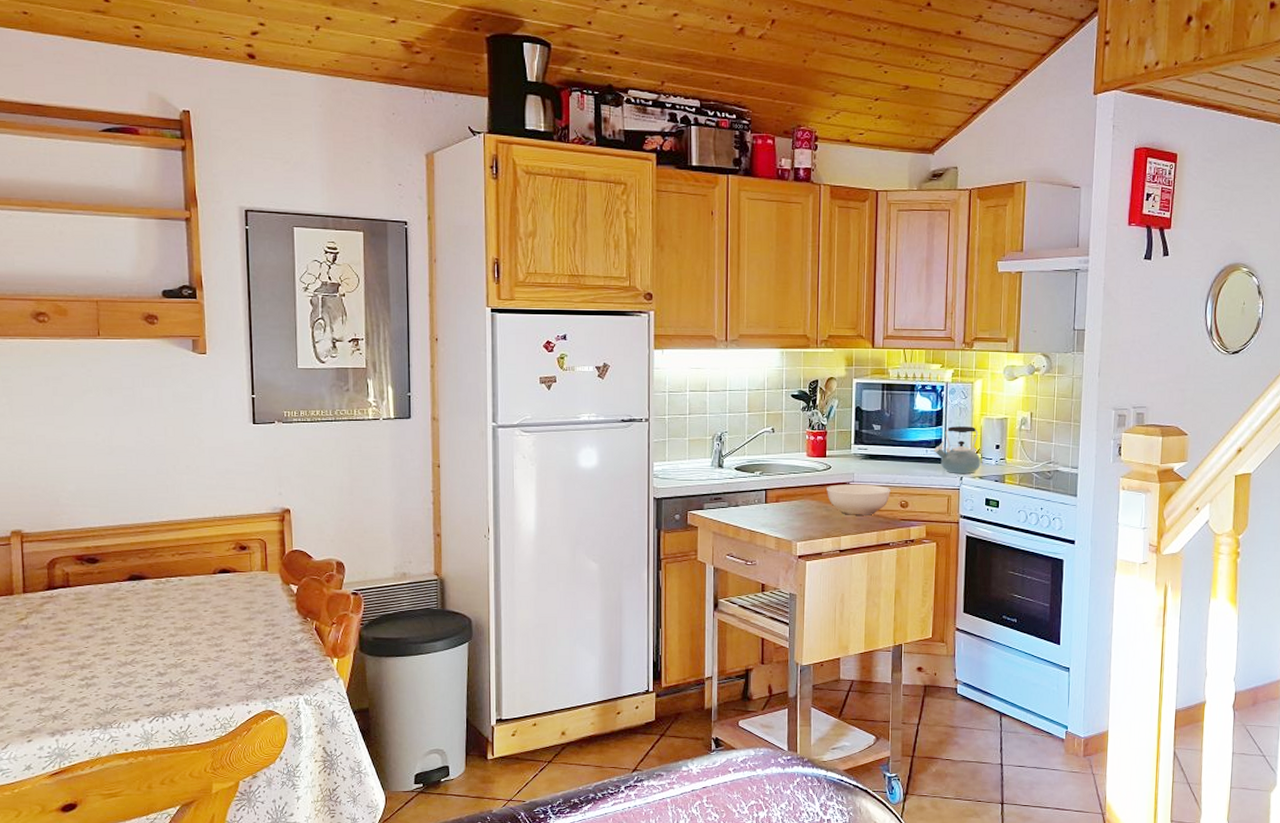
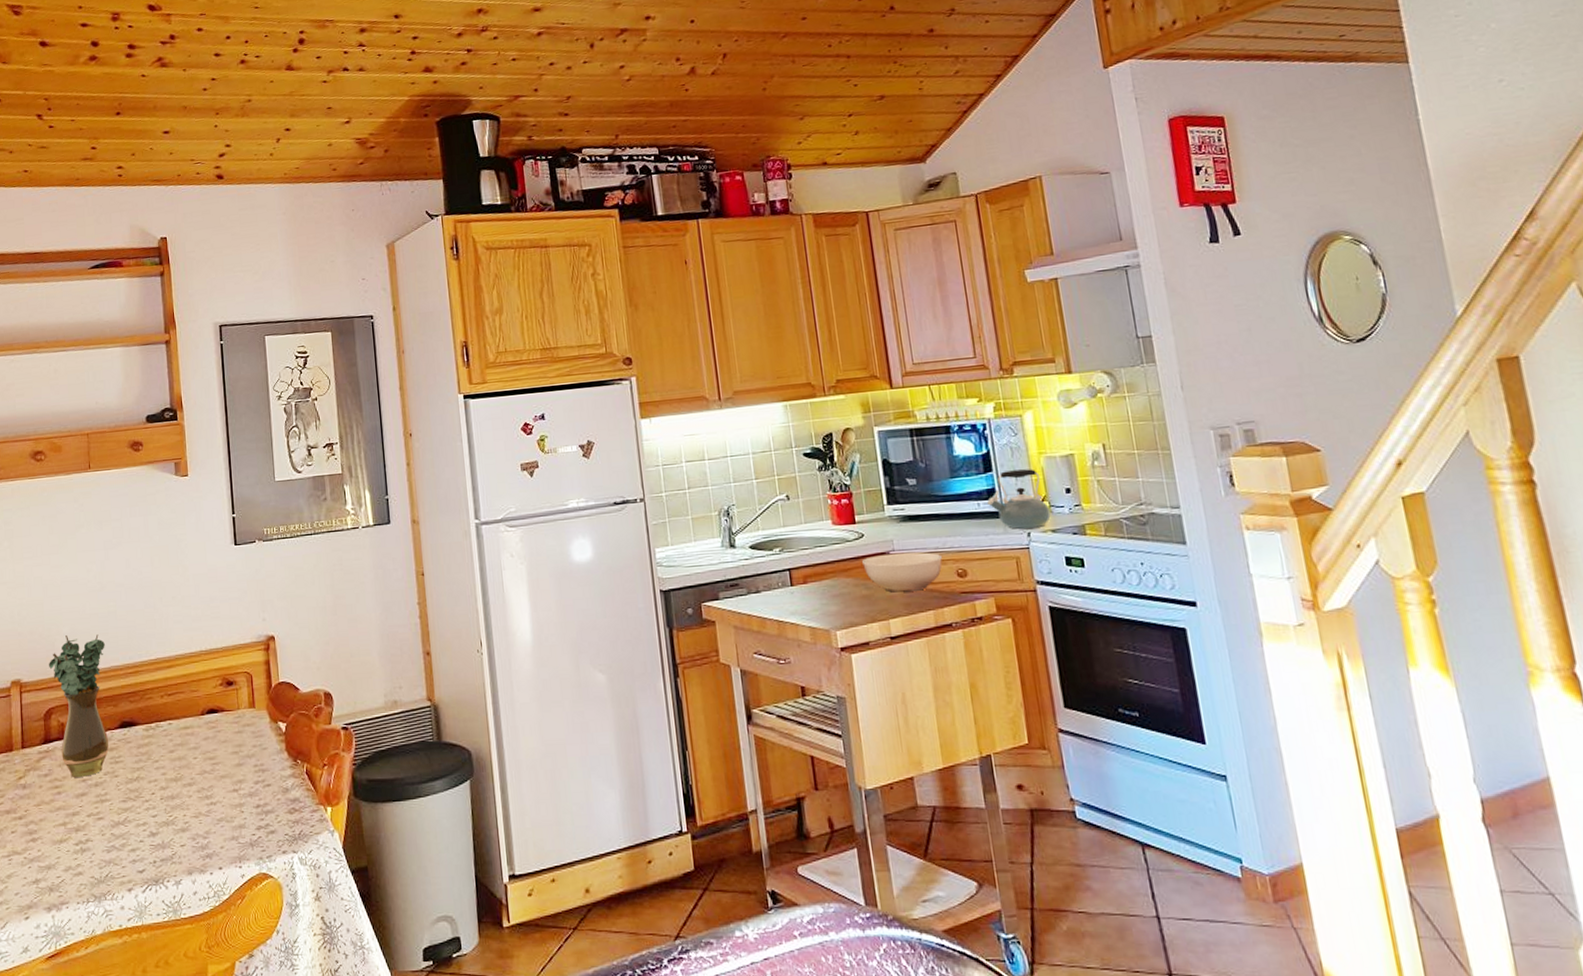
vase: none [53,493,117,621] -> present [49,634,109,777]

